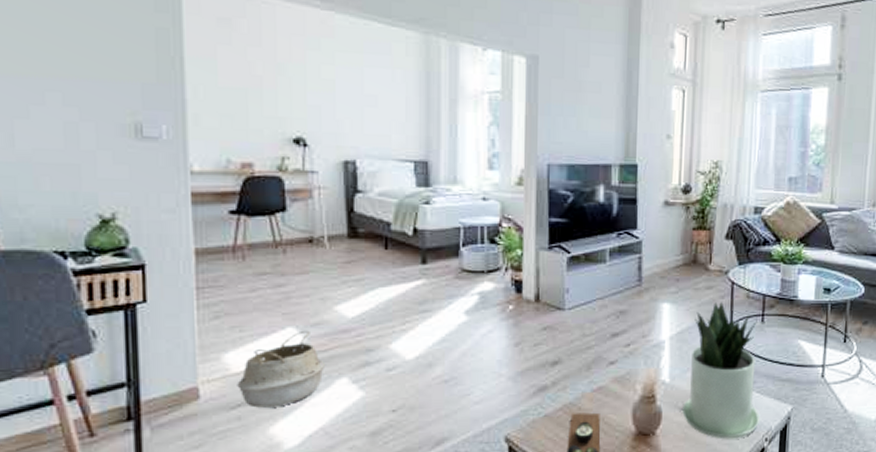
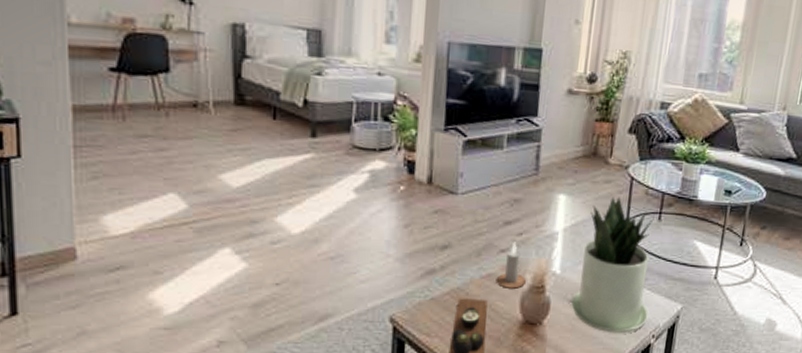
woven basket: present [237,330,325,408] -> none [115,197,207,273]
candle: none [607,353,636,400] -> present [496,242,526,289]

